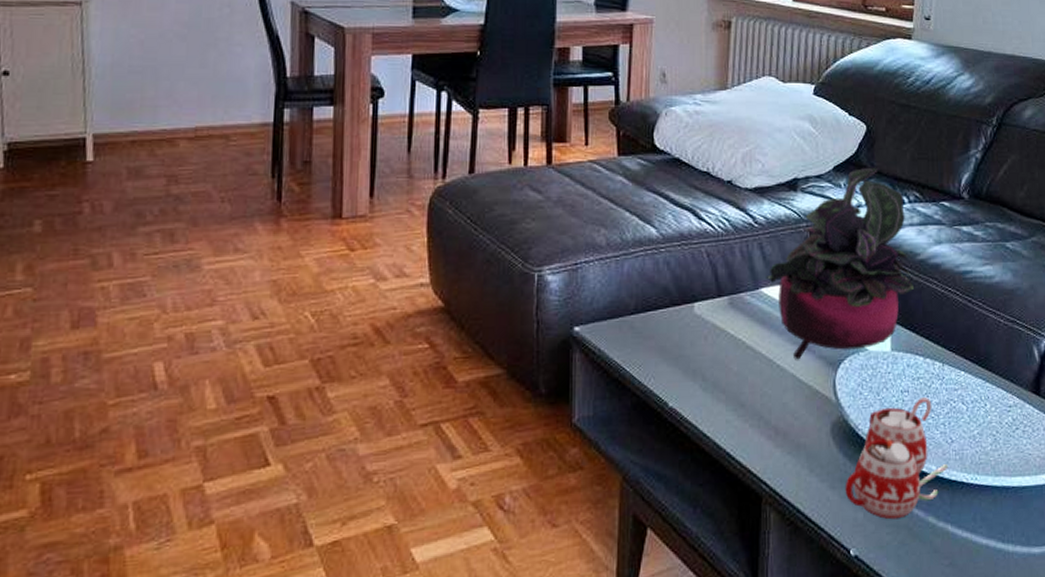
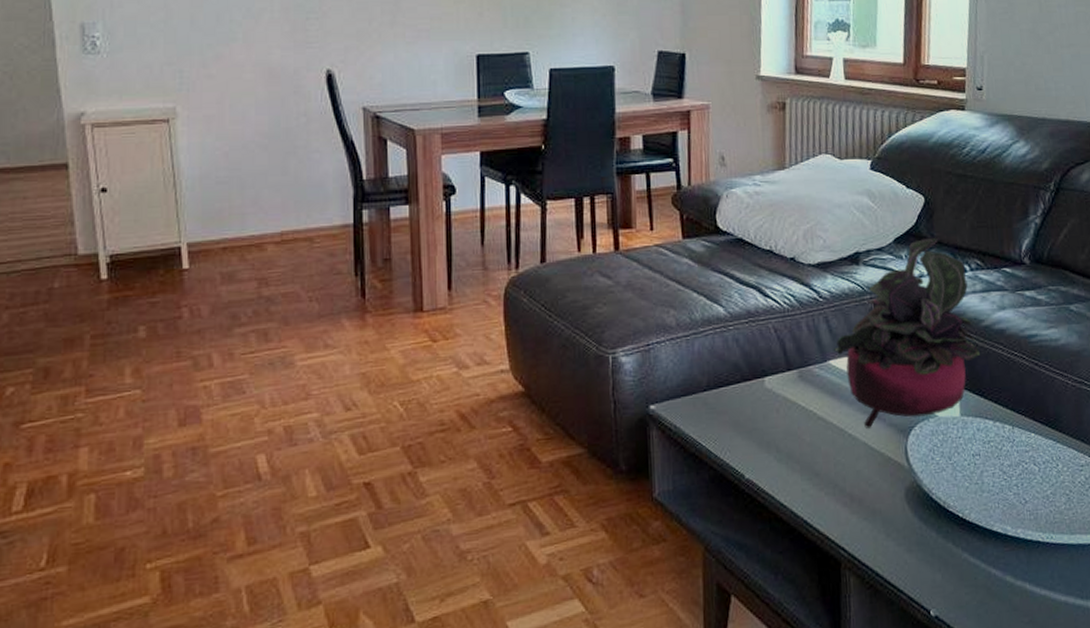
mug: present [845,397,949,520] -> none [921,460,1024,580]

